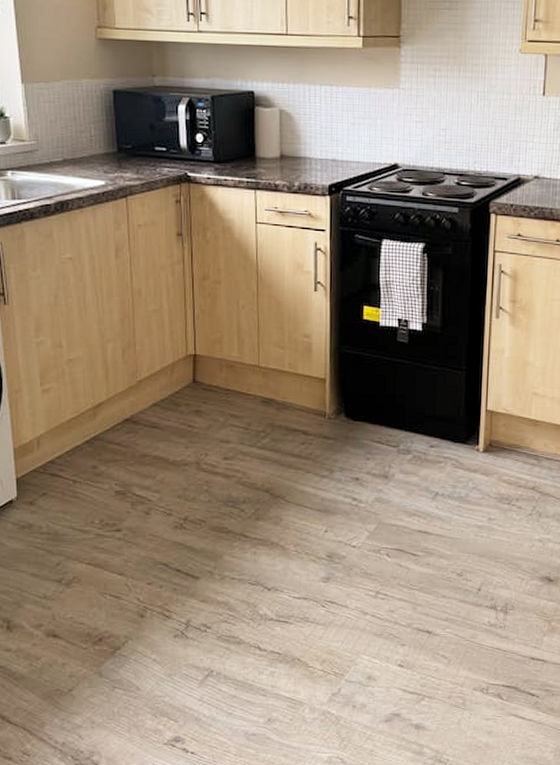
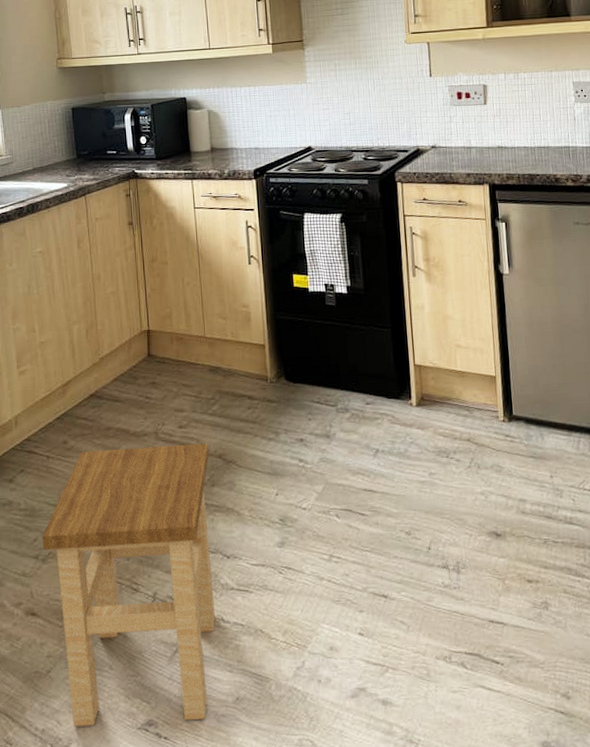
stool: none [66,476,255,741] -> present [42,443,215,727]

